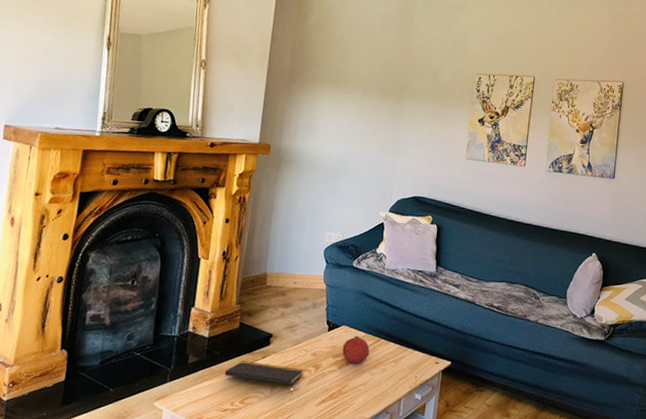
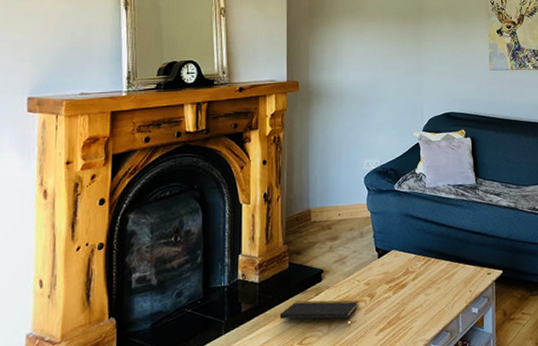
fruit: present [342,336,370,365] -> none [394,259,422,288]

